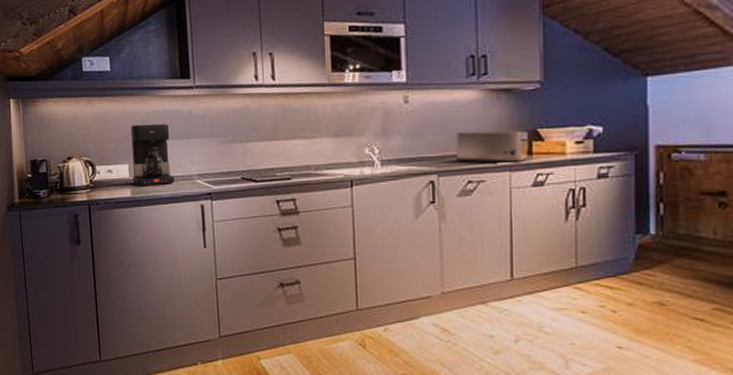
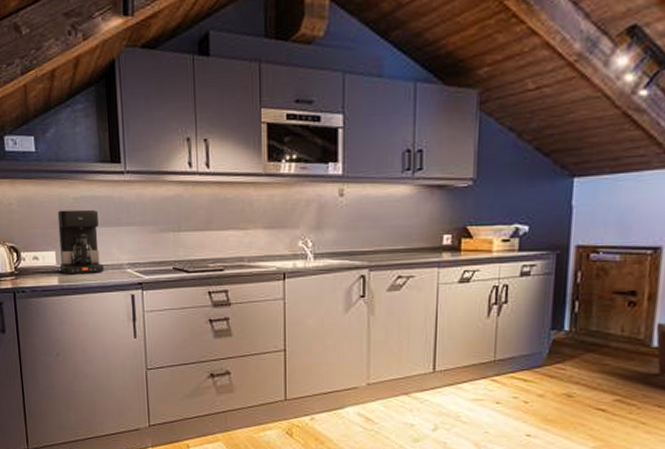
toaster: present [455,129,529,164] -> none [387,226,459,260]

